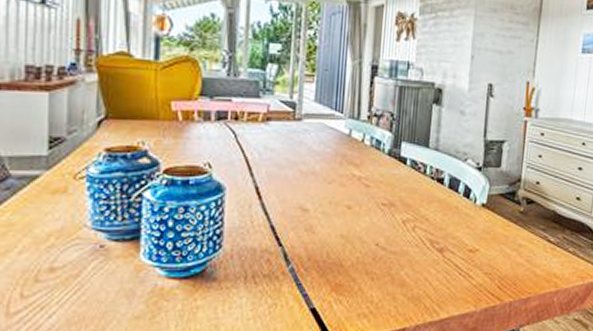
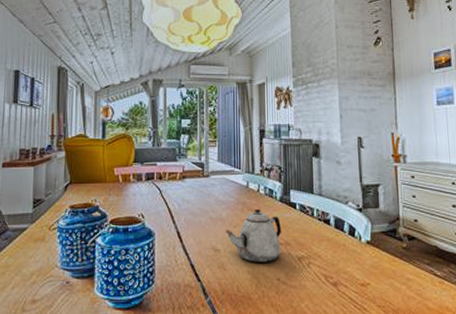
teapot: none [318,163,387,226] -> present [226,209,282,263]

